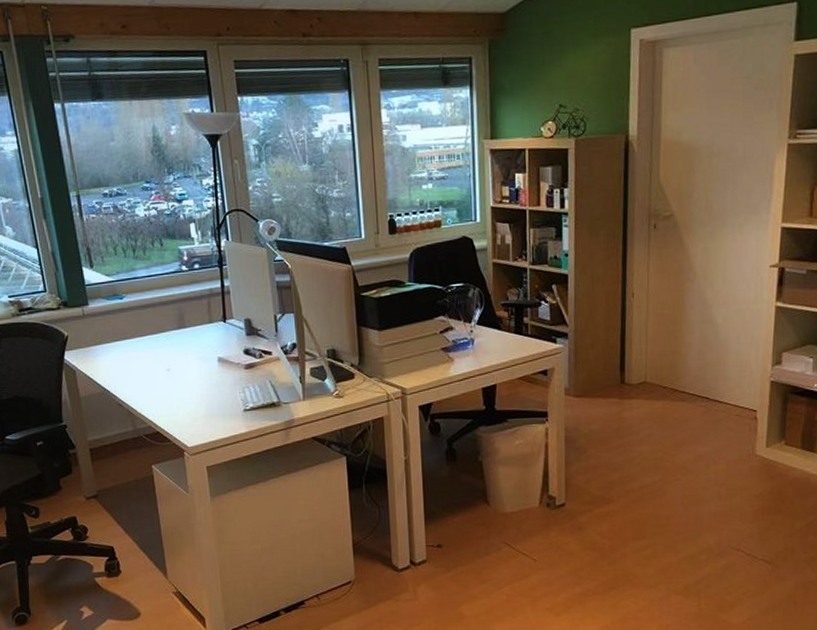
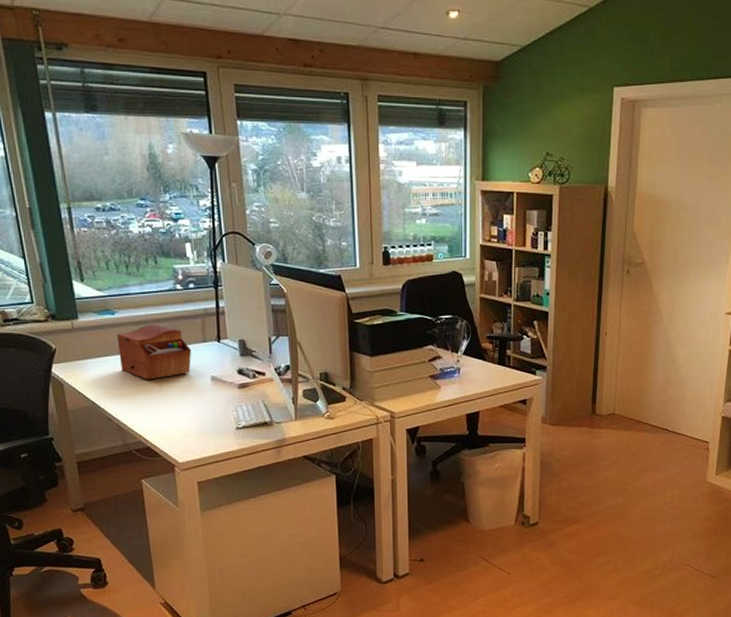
sewing box: none [125,306,199,364] -> present [116,324,192,380]

